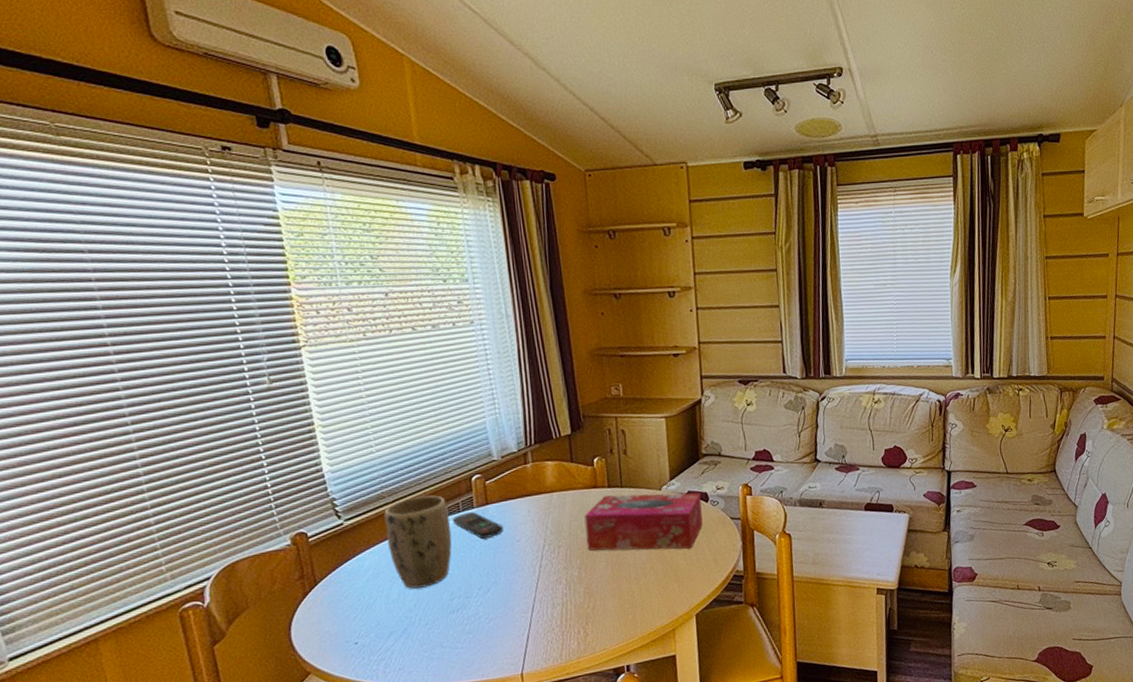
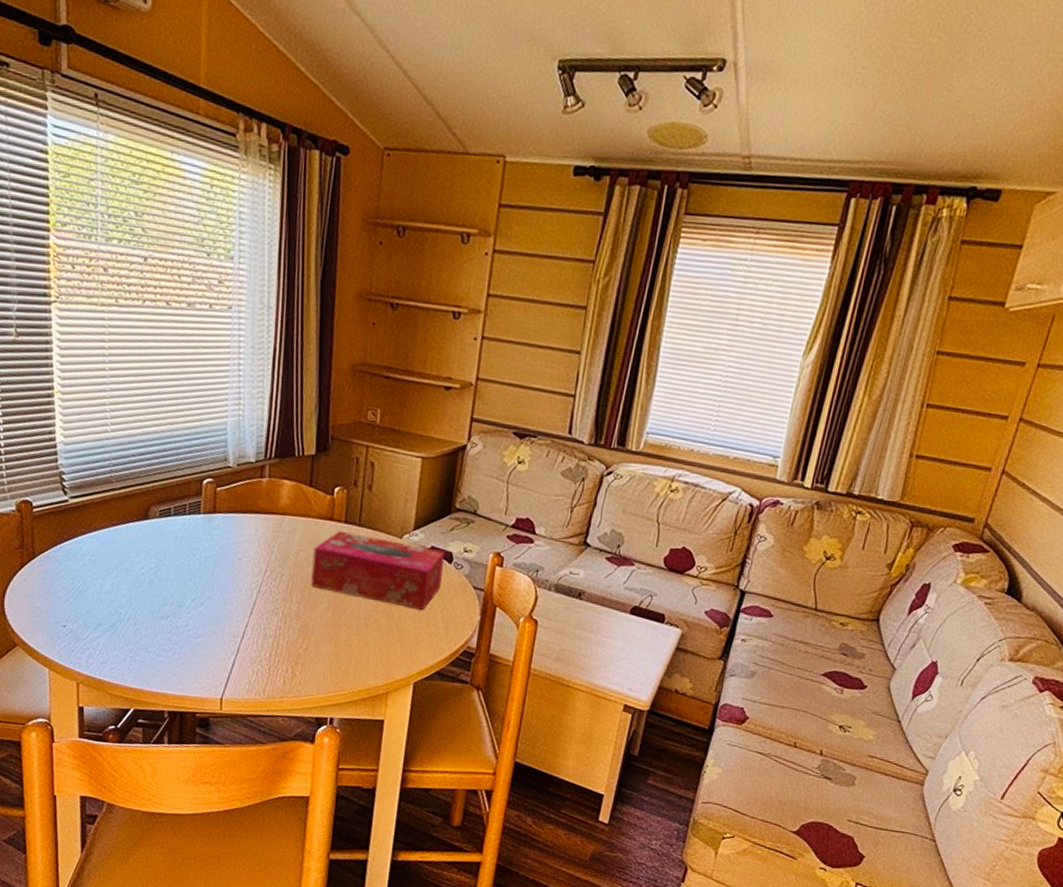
plant pot: present [384,495,452,589] -> none [108,488,174,586]
remote control: present [453,512,503,539] -> none [177,517,227,549]

